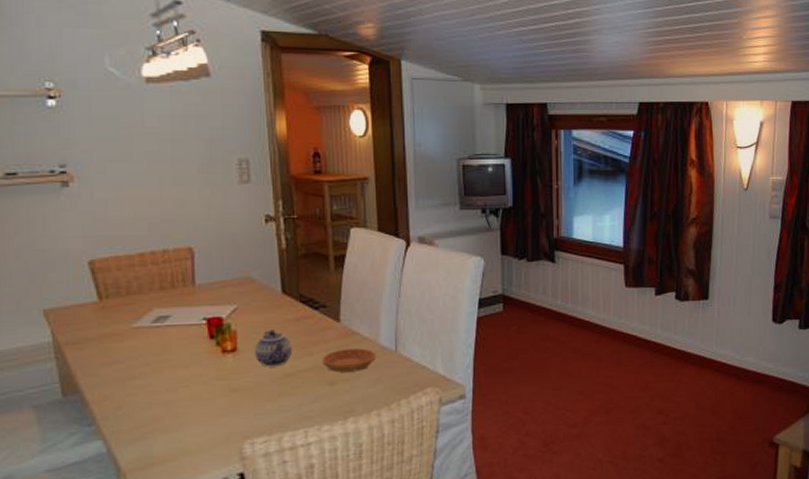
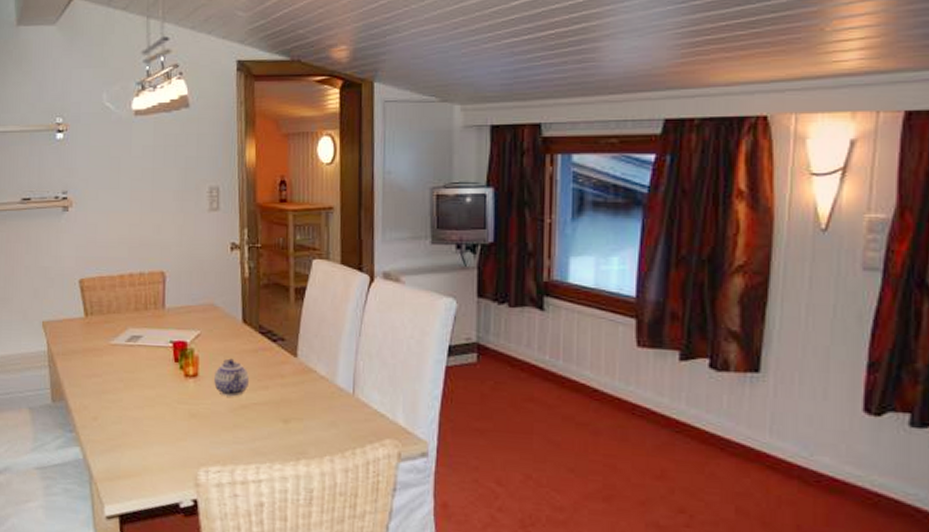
saucer: present [322,348,377,372] -> none [277,386,333,411]

